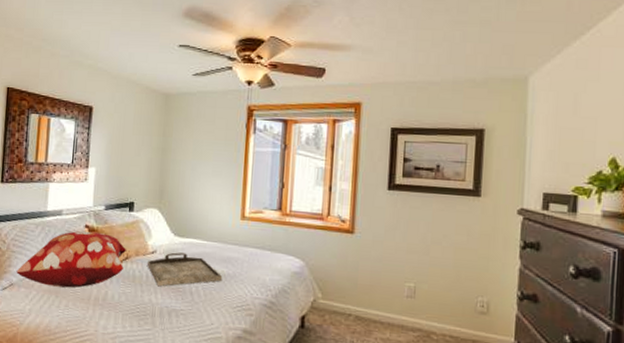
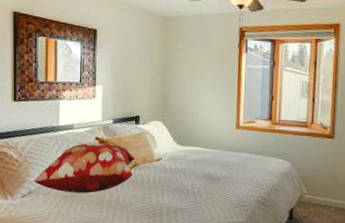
serving tray: present [148,252,223,287] -> none [154,159,221,189]

